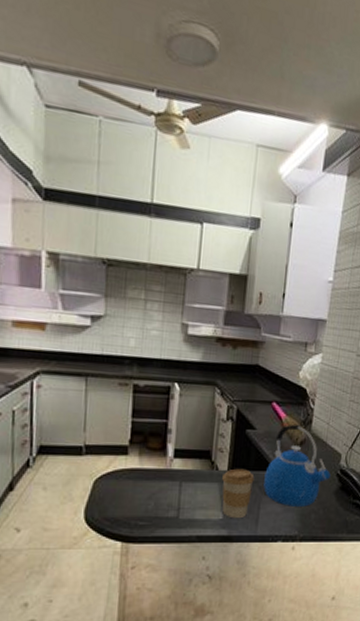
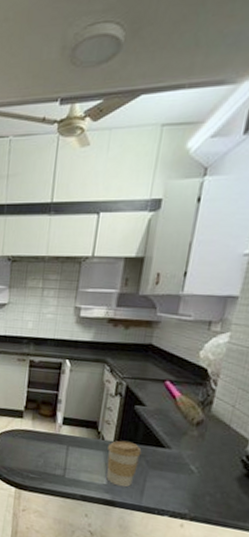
kettle: present [263,424,331,507] -> none [151,404,233,488]

